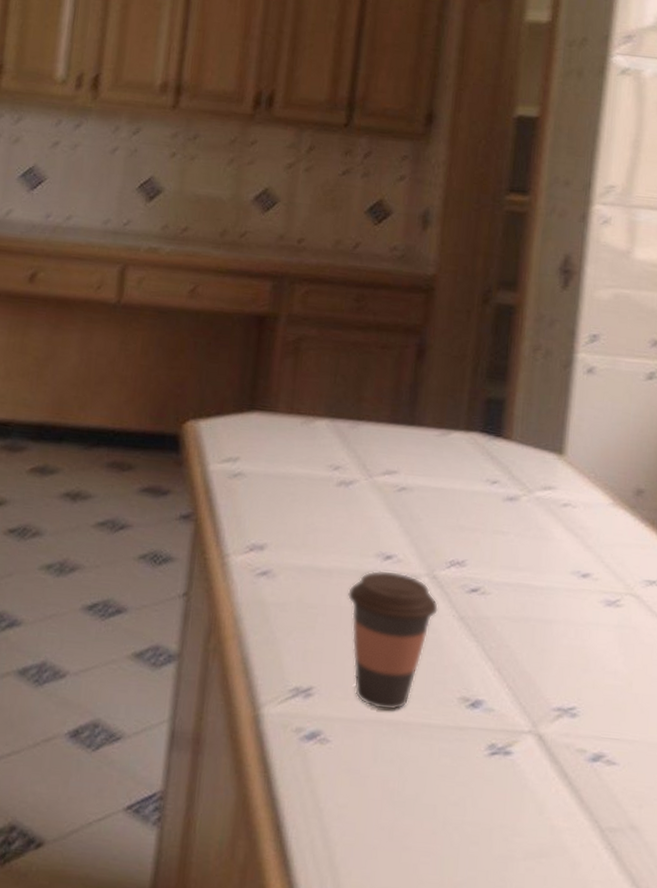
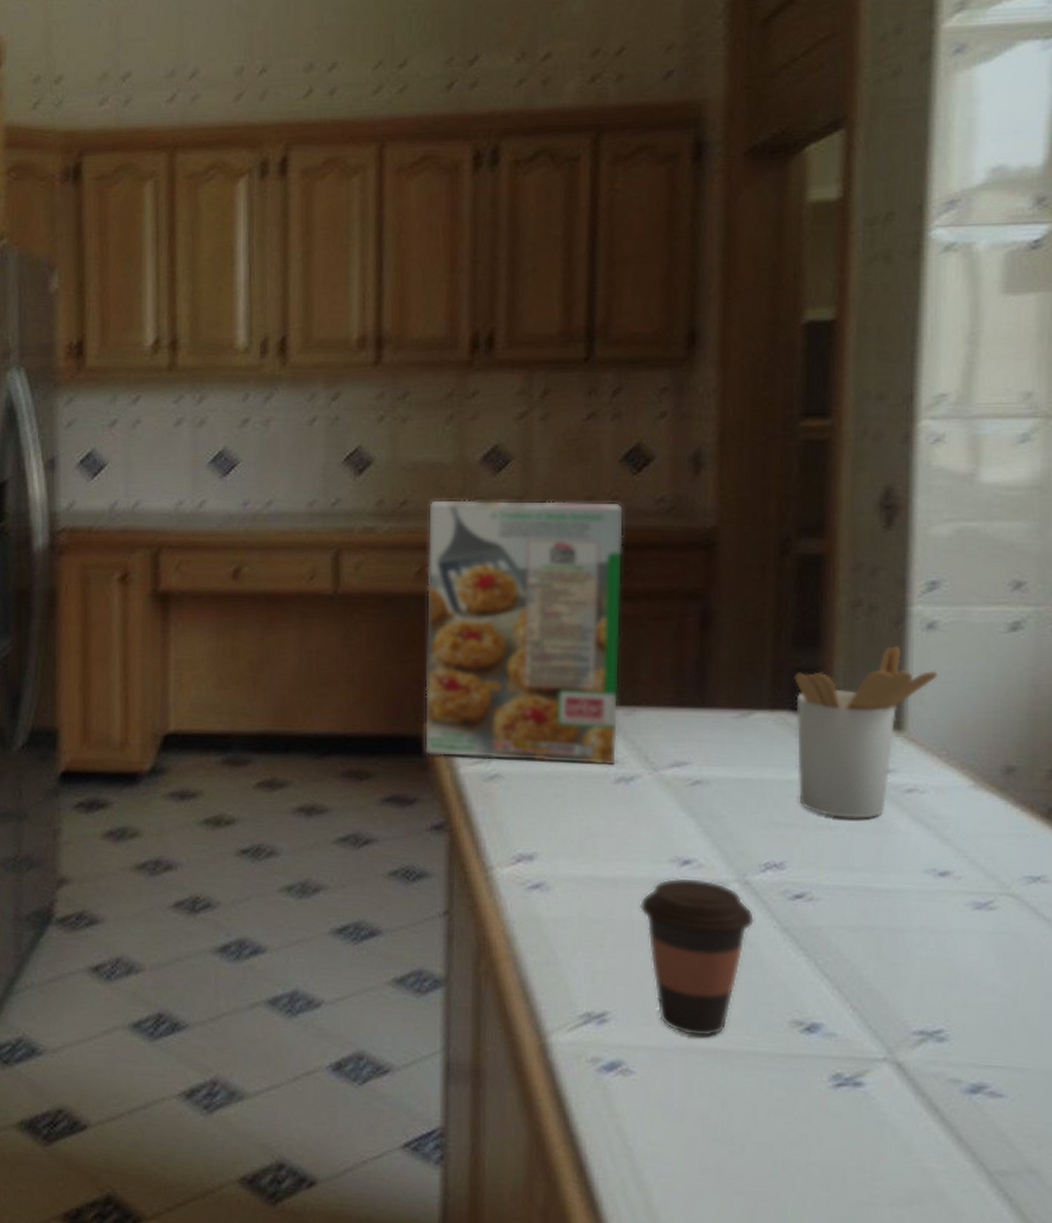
cereal box: none [180,228,365,470] -> present [424,498,625,765]
utensil holder: none [481,385,593,527] -> present [794,646,939,819]

